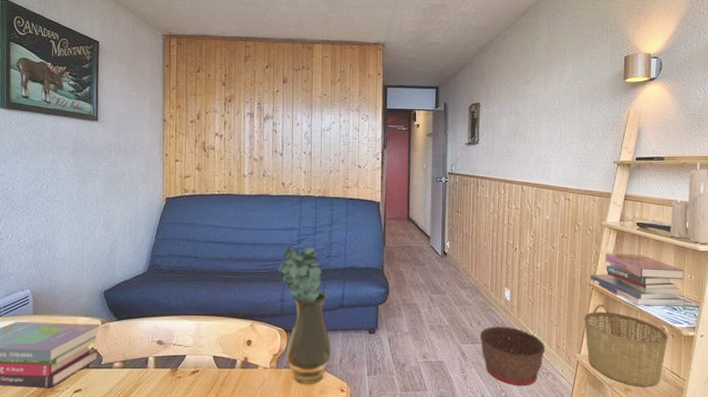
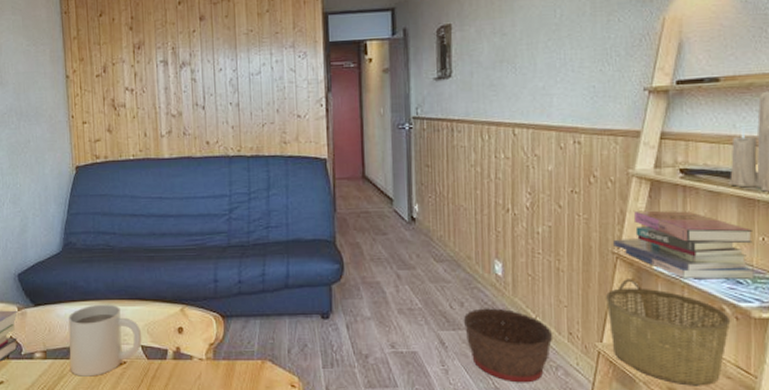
mug: none [146,319,215,384] -> present [67,304,142,377]
vase: present [279,241,331,384] -> none [209,211,278,378]

